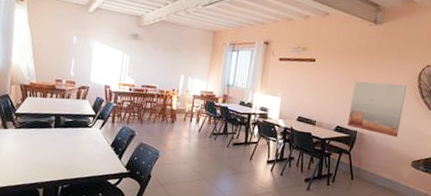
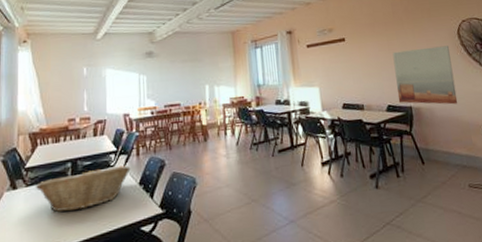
fruit basket: none [22,124,105,156] -> present [35,164,131,212]

